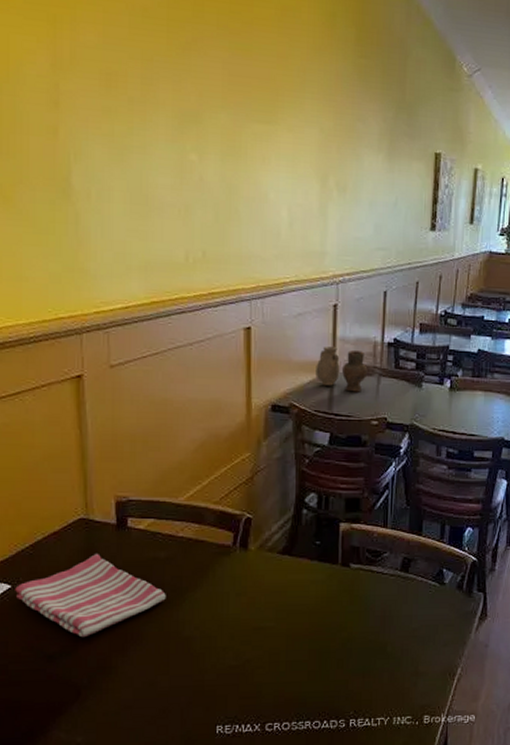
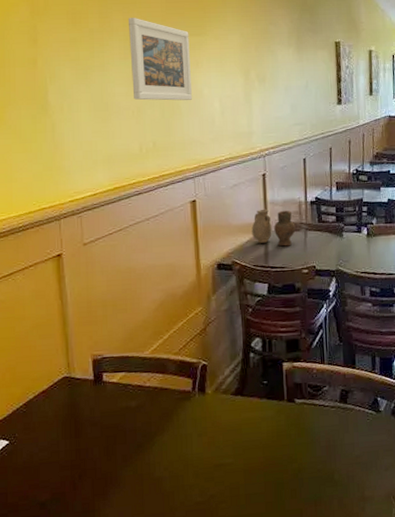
dish towel: present [15,554,166,638] -> none [12,407,138,485]
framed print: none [179,89,256,204] -> present [129,18,192,101]

